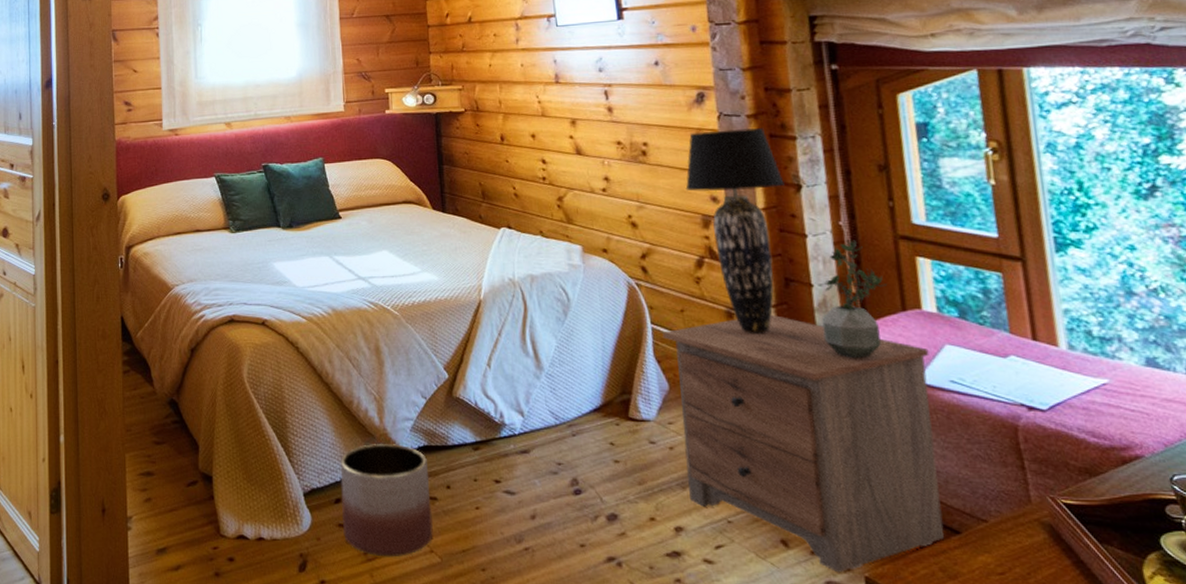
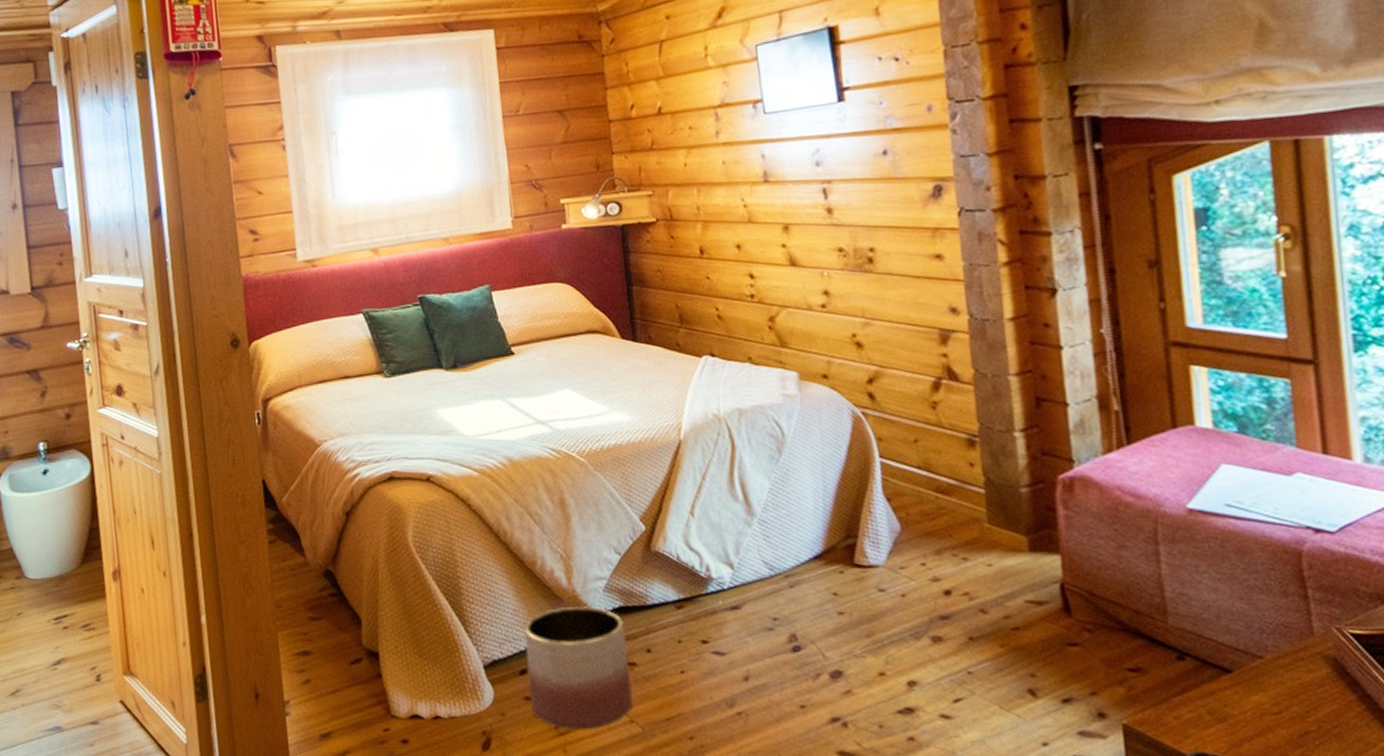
nightstand: present [662,314,944,573] -> none [893,439,1214,722]
table lamp: present [685,128,785,333] -> none [919,224,1037,463]
potted plant: present [822,238,886,359] -> none [1078,348,1154,486]

